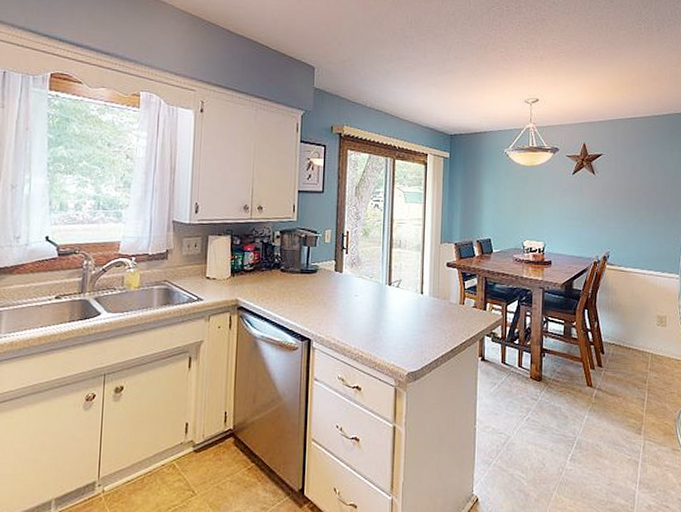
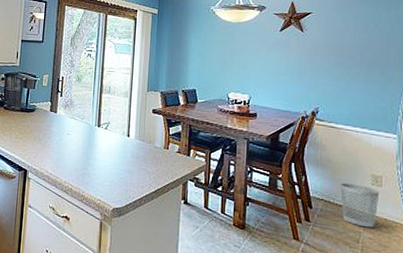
wastebasket: none [629,326,664,368] -> present [340,183,380,228]

